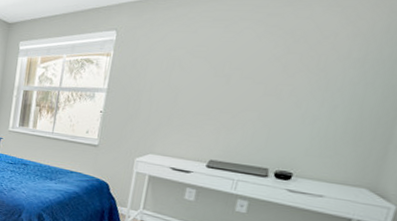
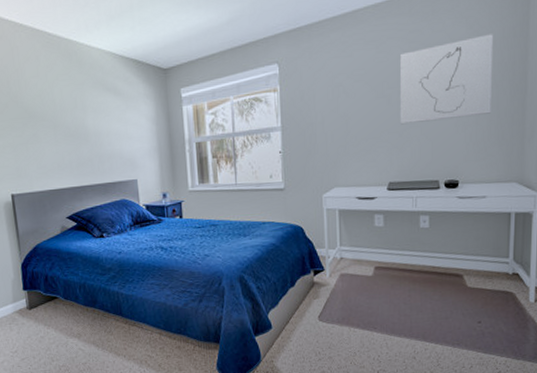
wall art: none [235,27,376,111] -> present [399,34,494,125]

